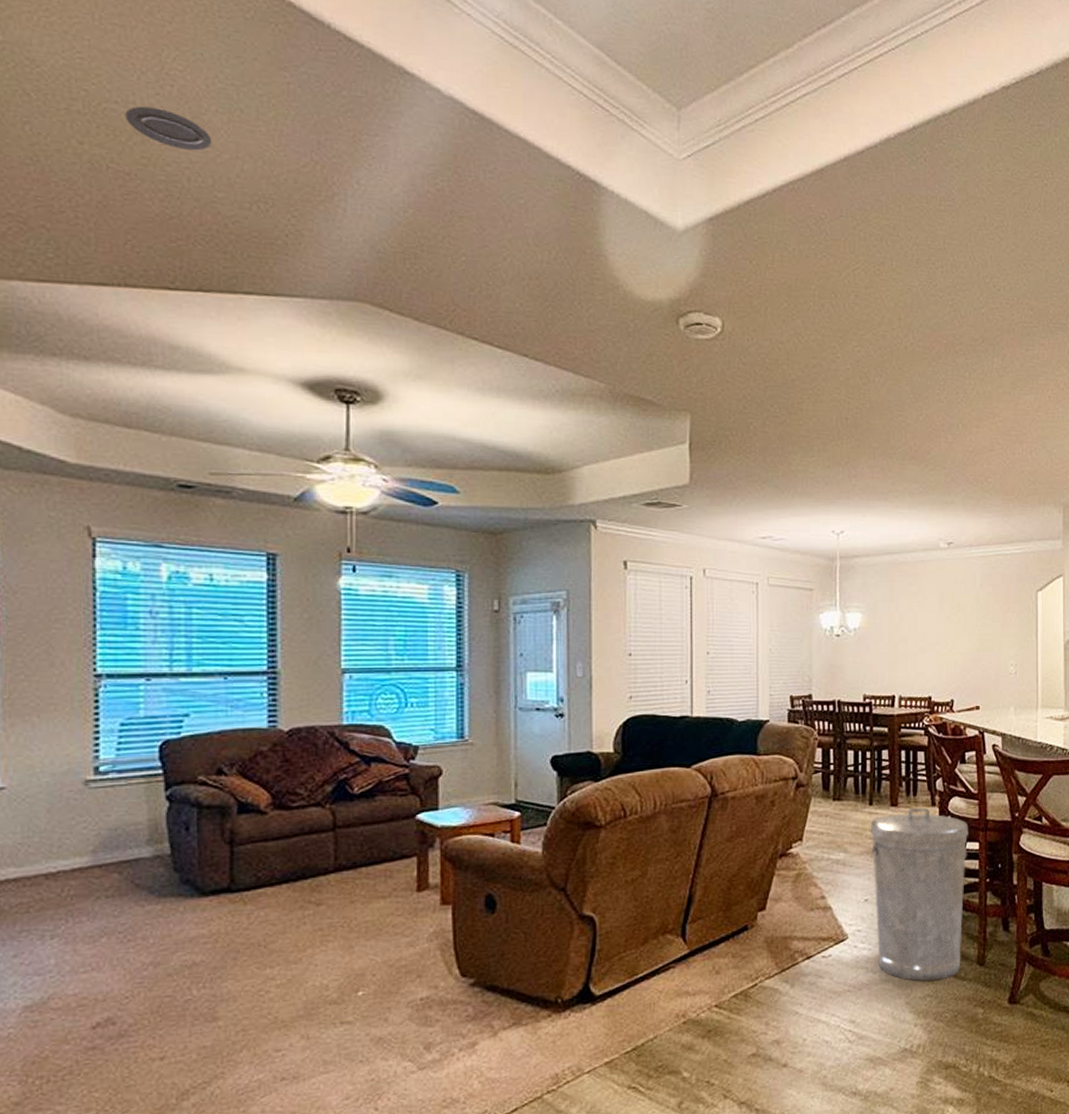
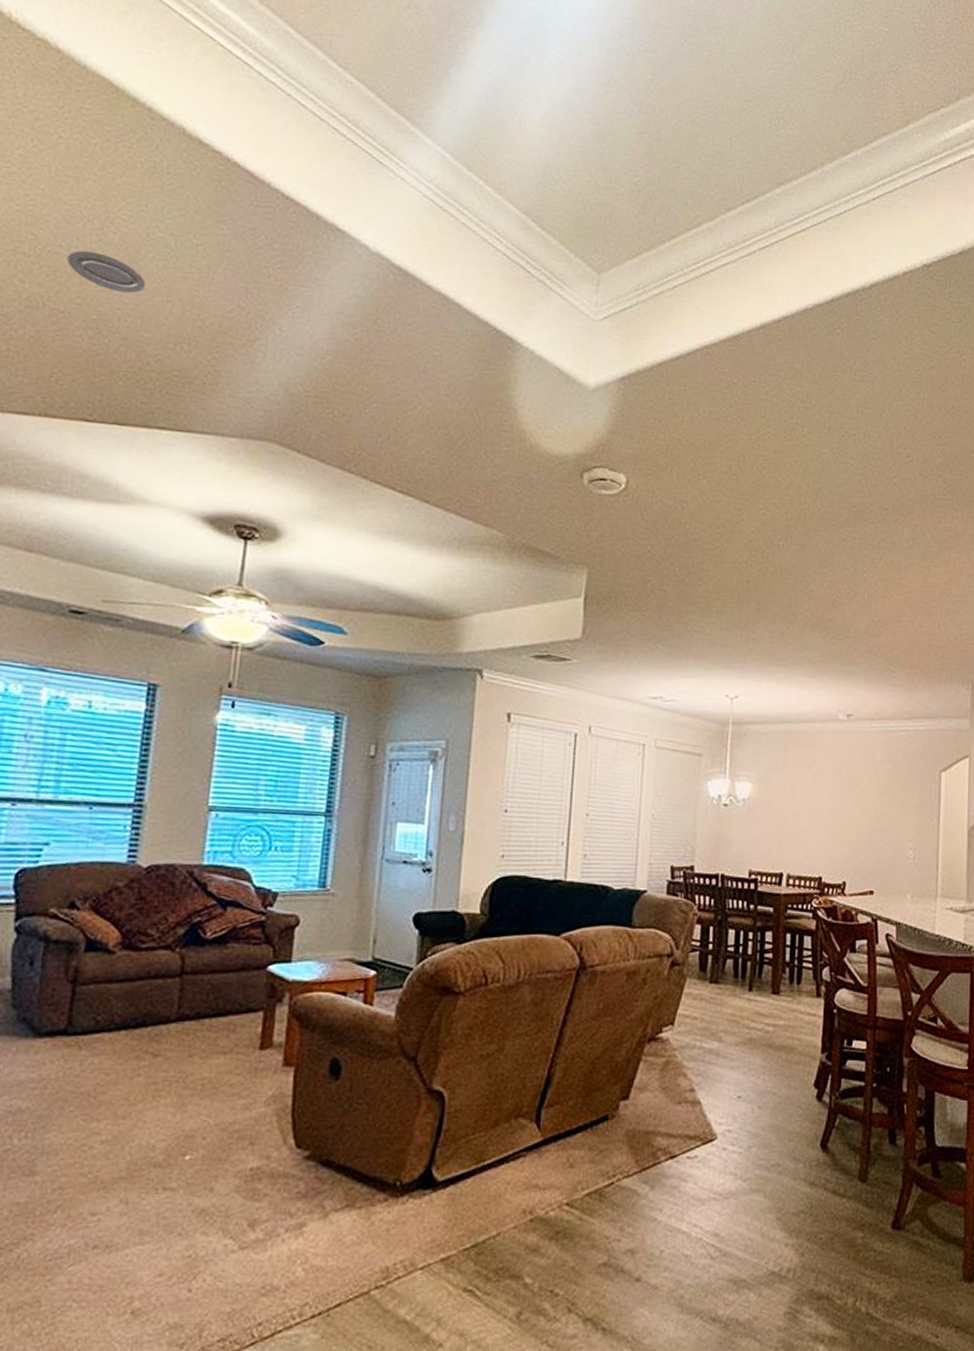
trash can: present [870,808,969,982] -> none [746,998,856,1196]

